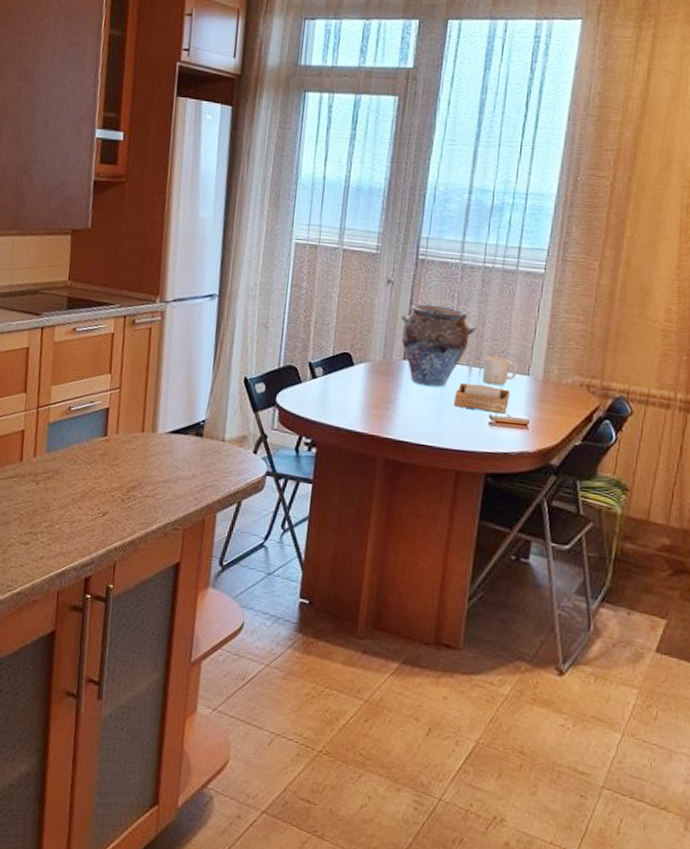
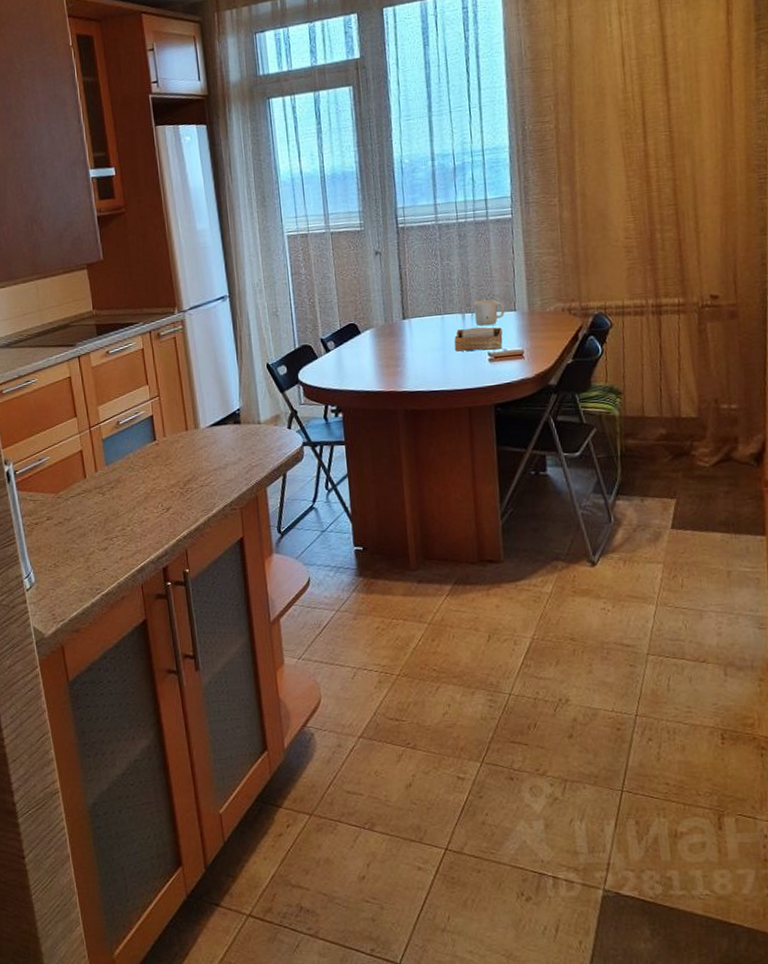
vase: present [400,304,476,388] -> none [393,265,462,340]

